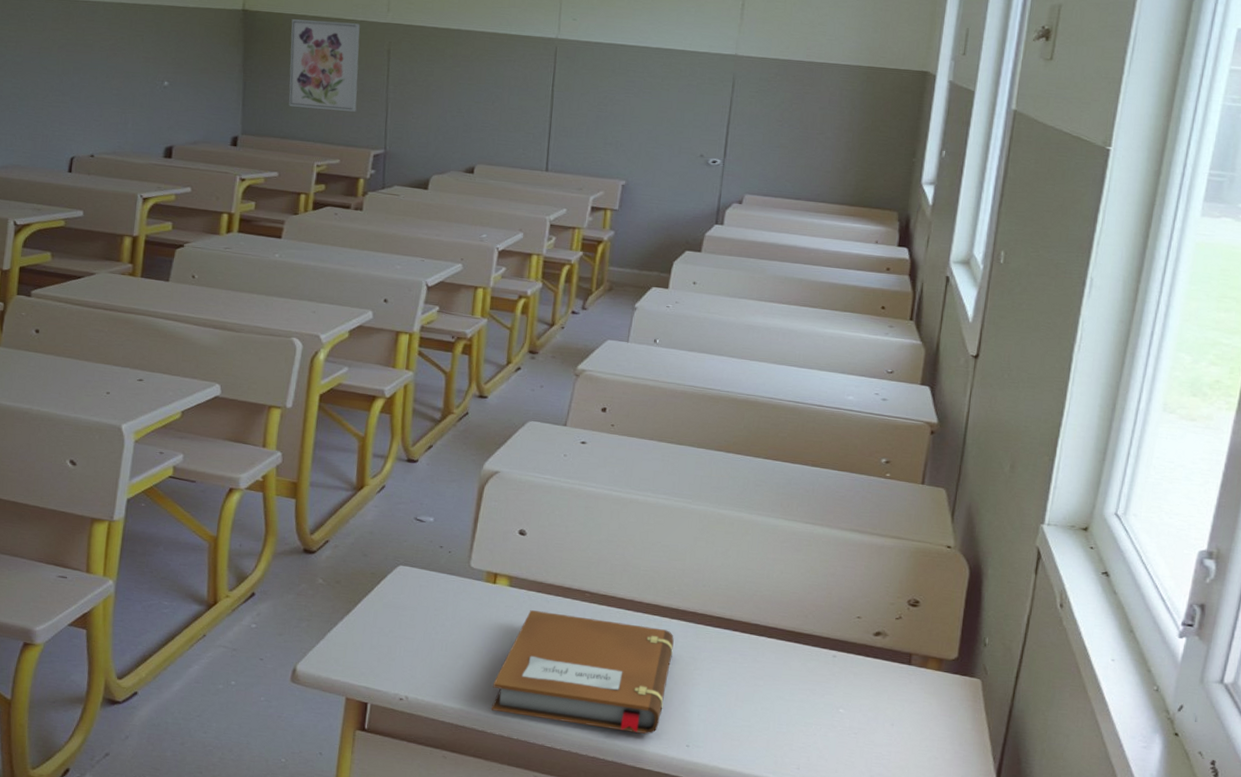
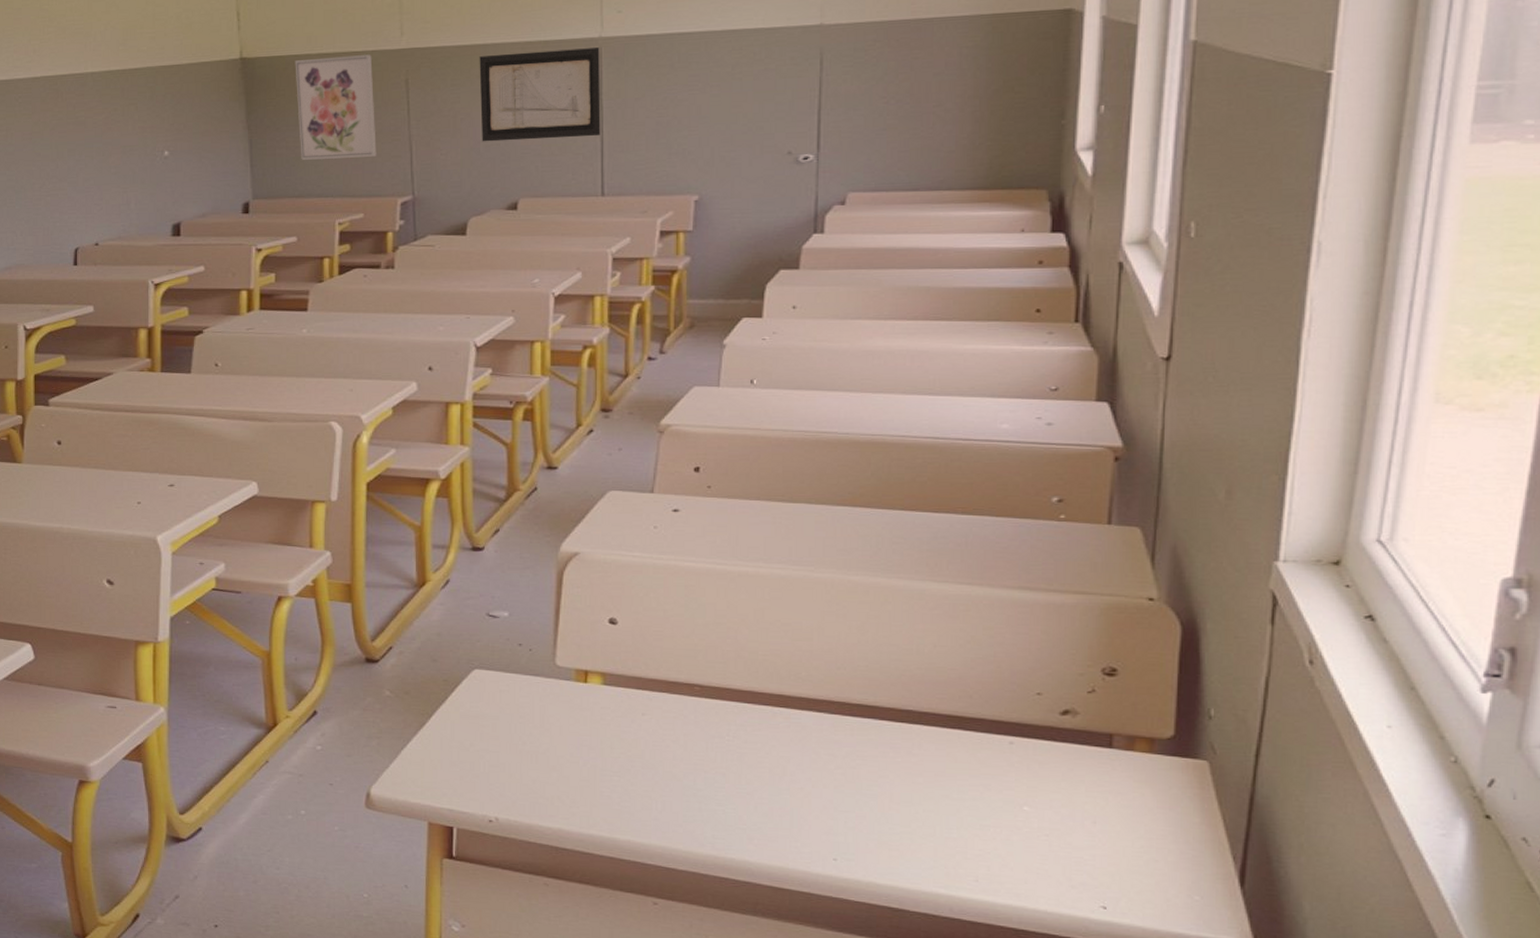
wall art: none [449,39,555,121] -> present [479,47,601,142]
notebook: present [491,610,674,734] -> none [595,711,807,848]

